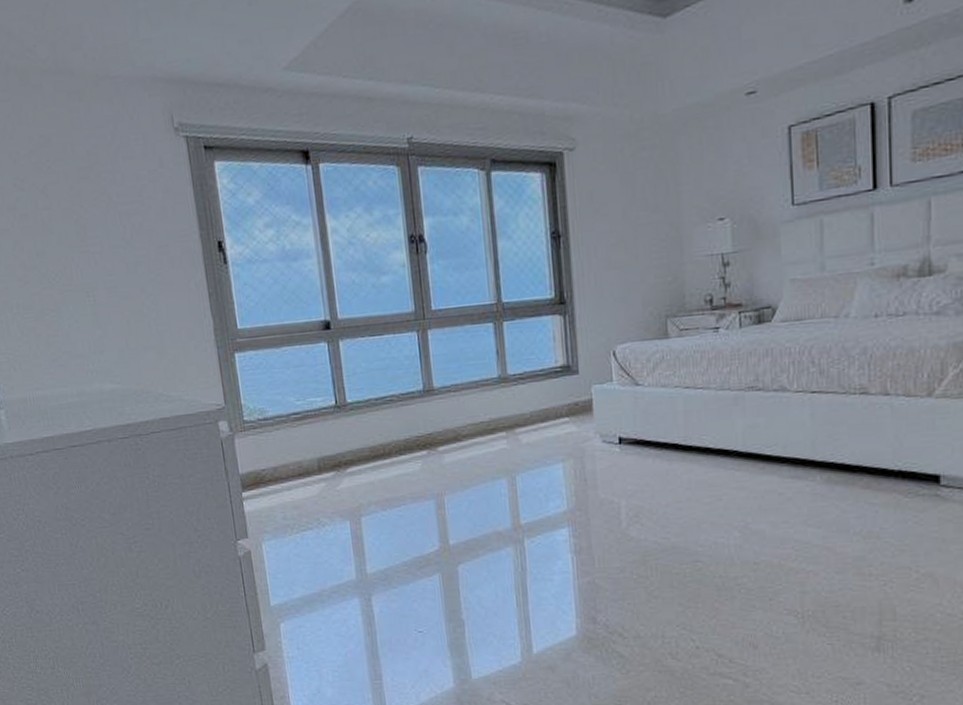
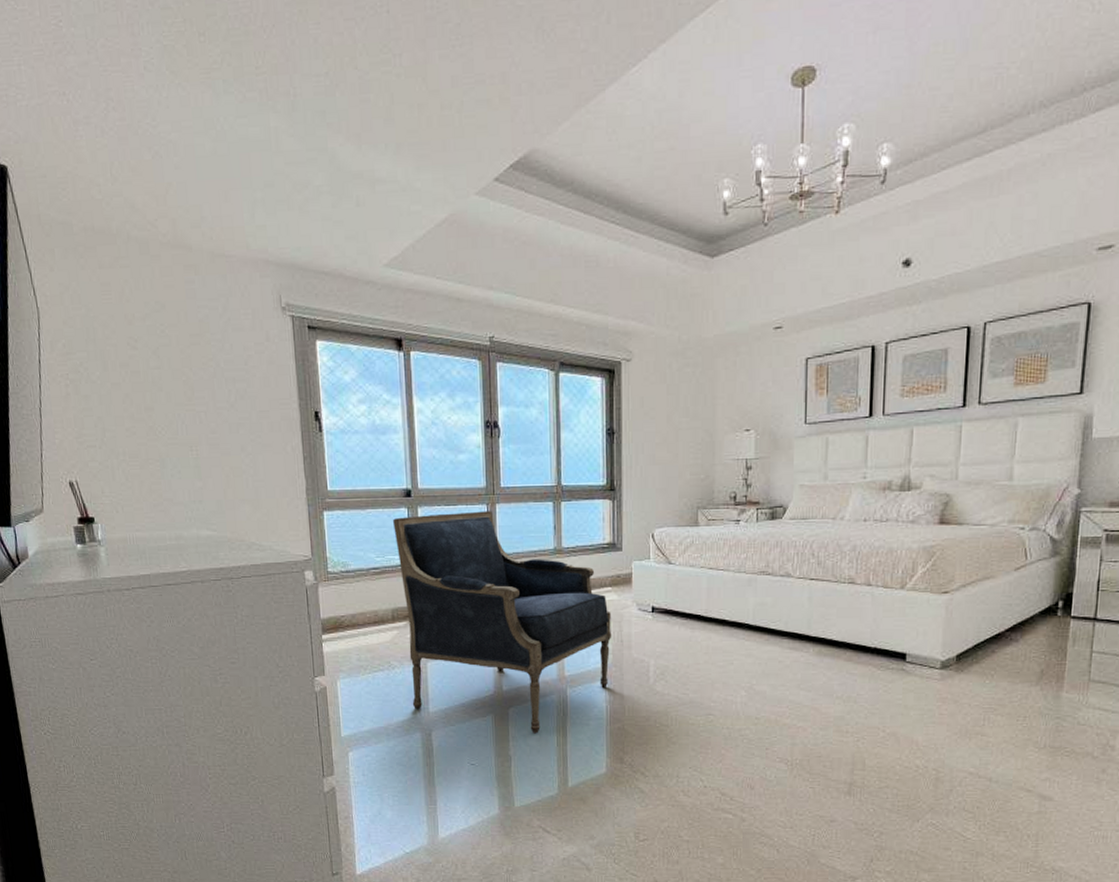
armchair: none [312,338,574,594] -> present [393,510,612,734]

